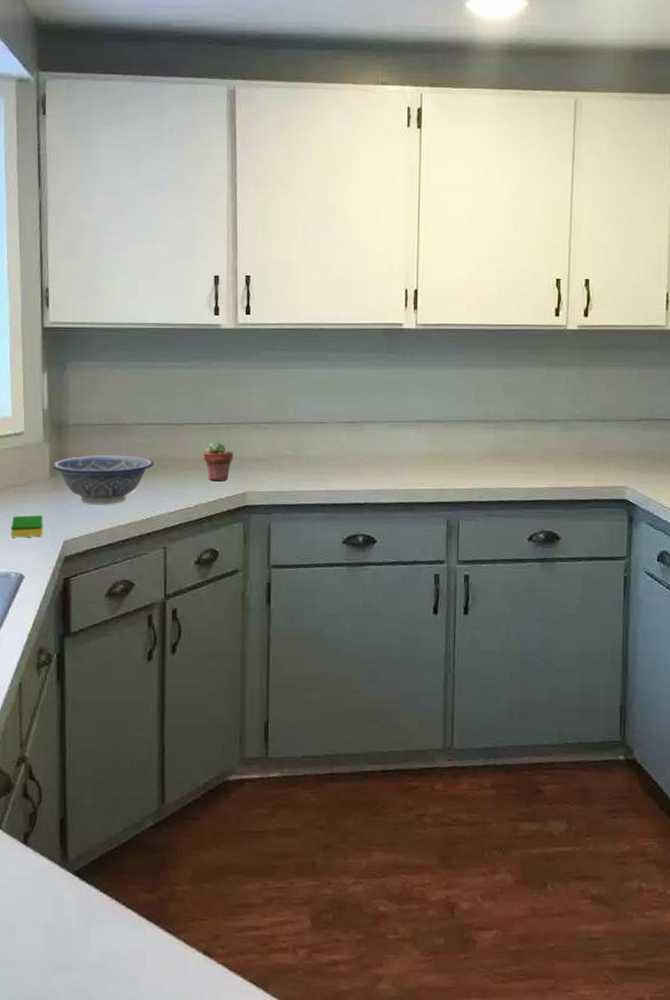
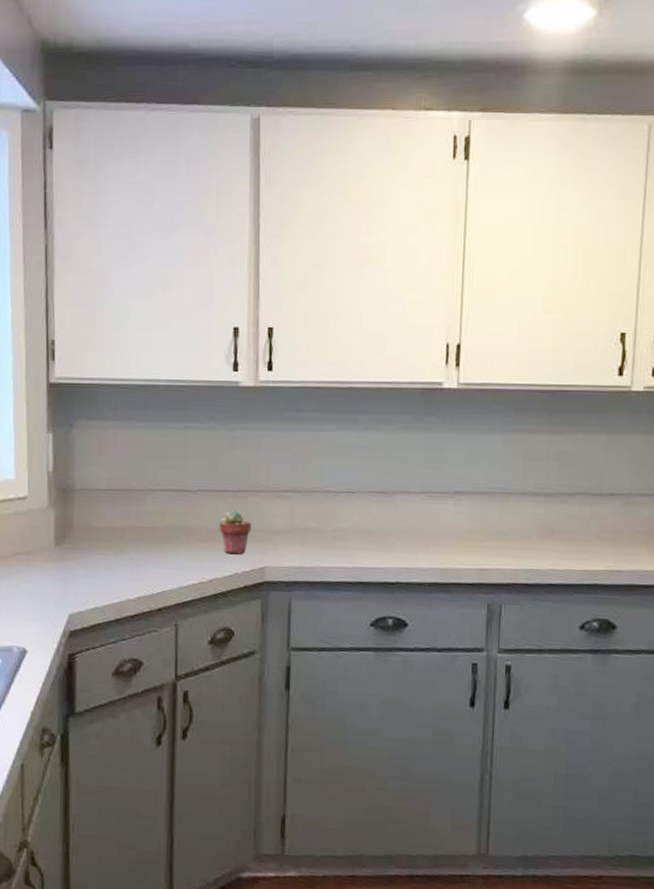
dish sponge: present [11,515,43,538] -> none [13,585,47,610]
decorative bowl: present [51,455,154,505] -> none [56,523,165,577]

